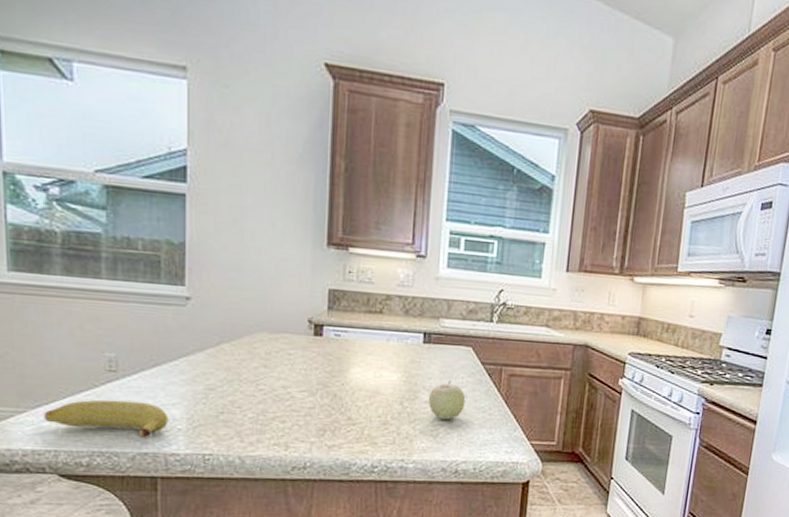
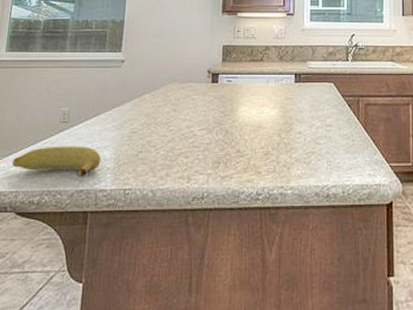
fruit: present [428,381,466,420] -> none [301,113,331,148]

